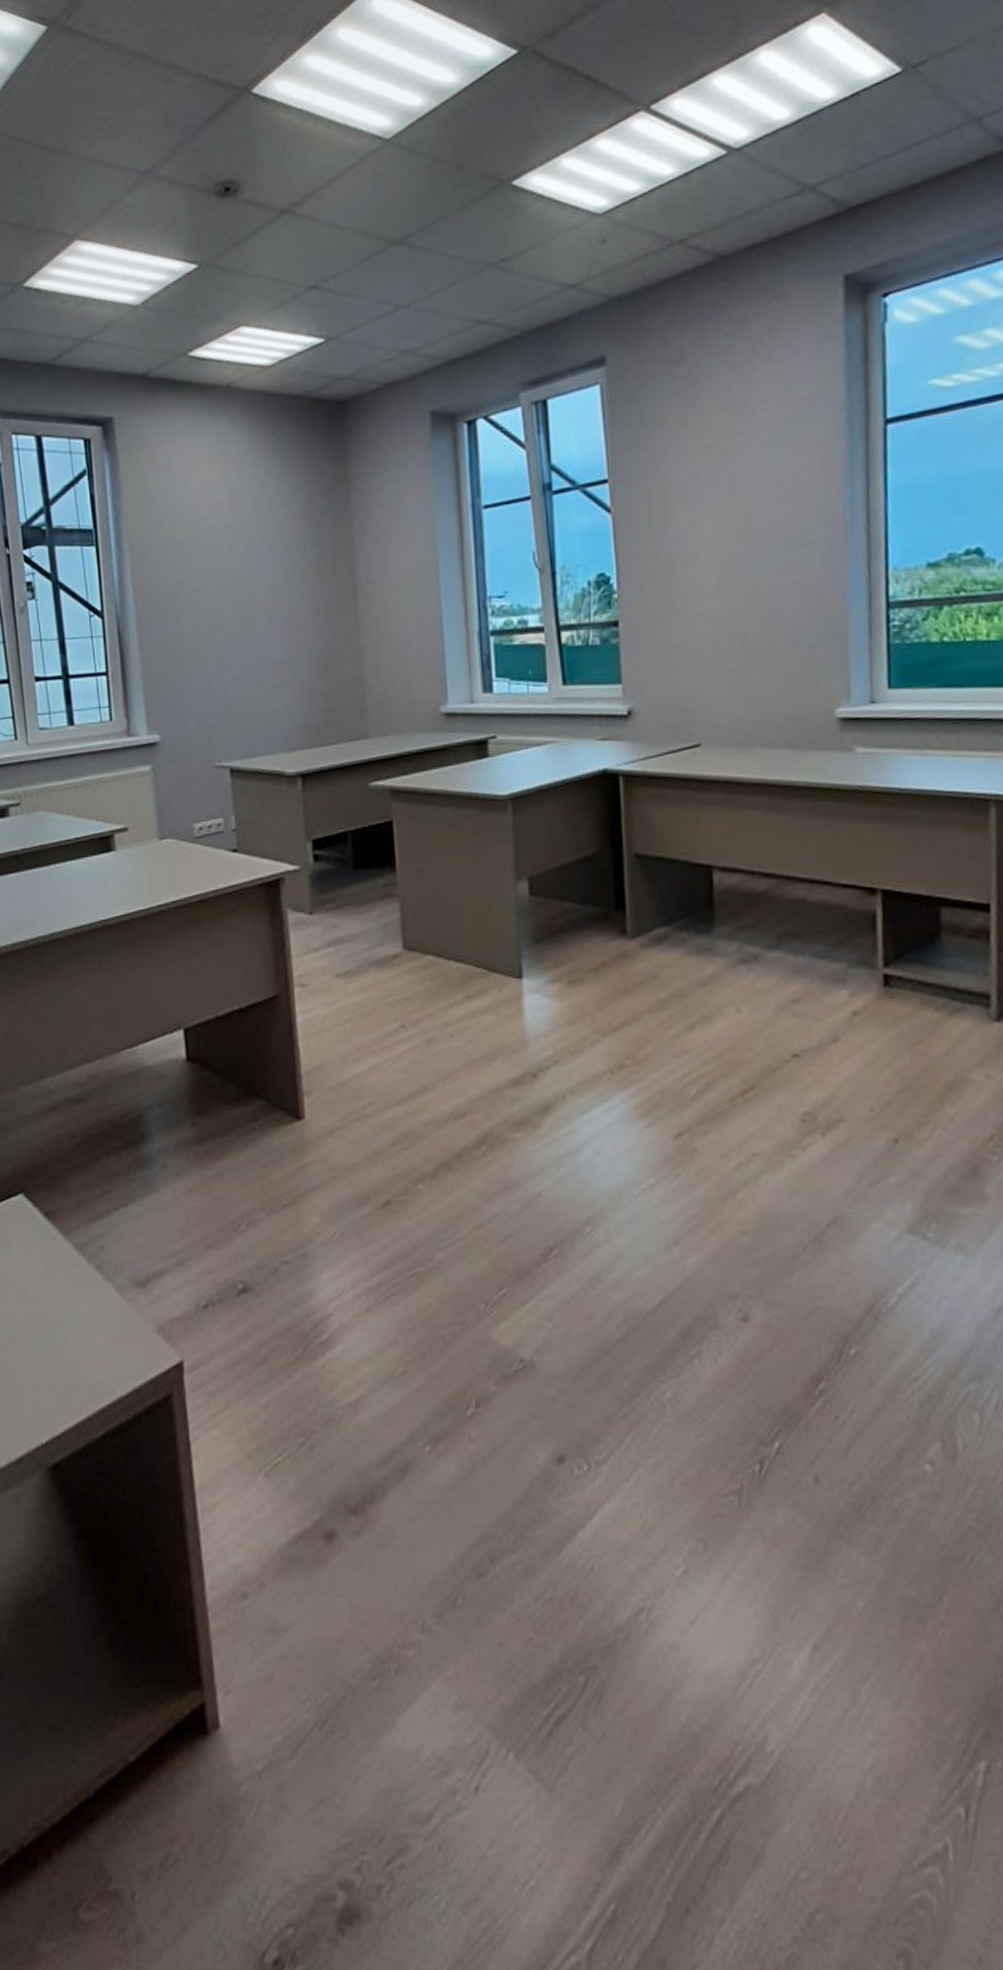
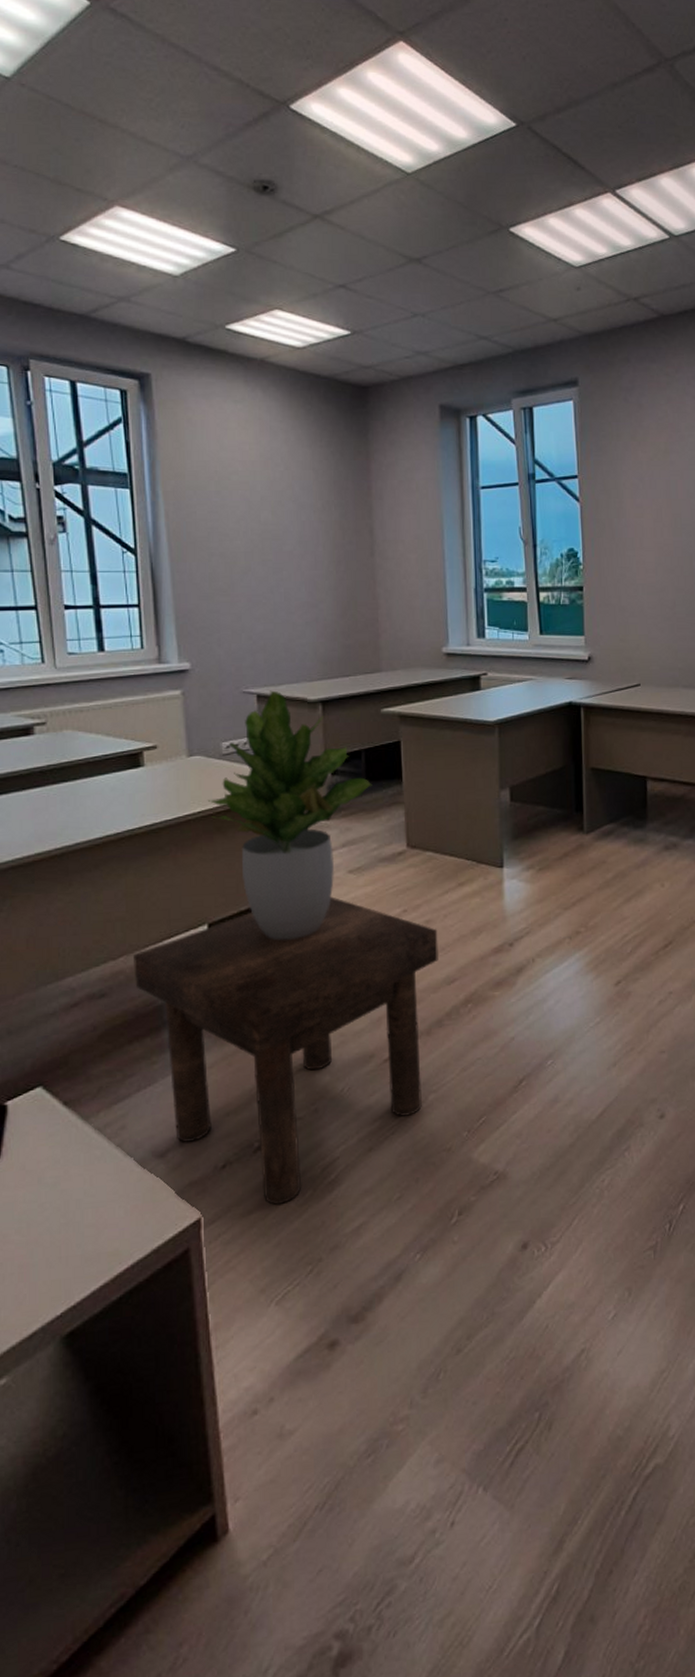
stool: none [109,1004,444,1361] -> present [133,896,439,1206]
potted plant: none [180,763,361,1052] -> present [207,690,373,940]

